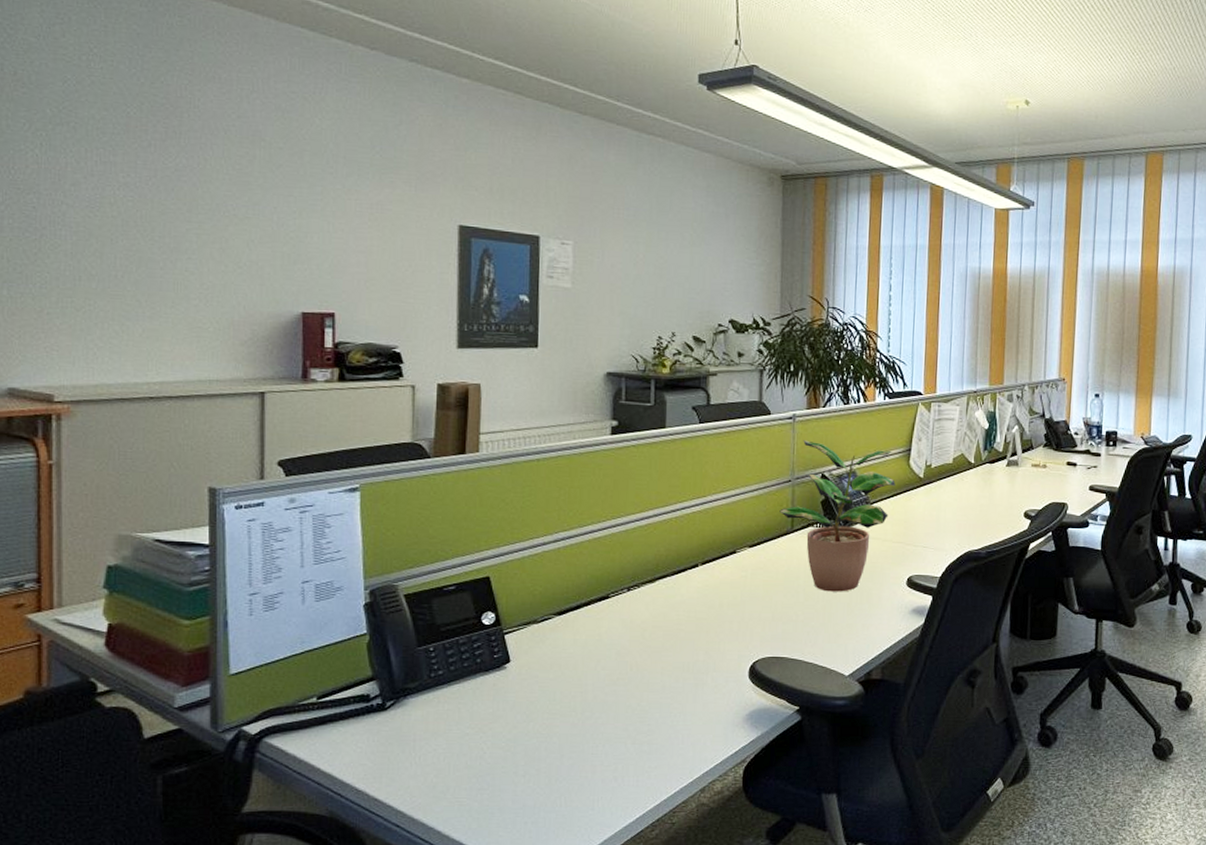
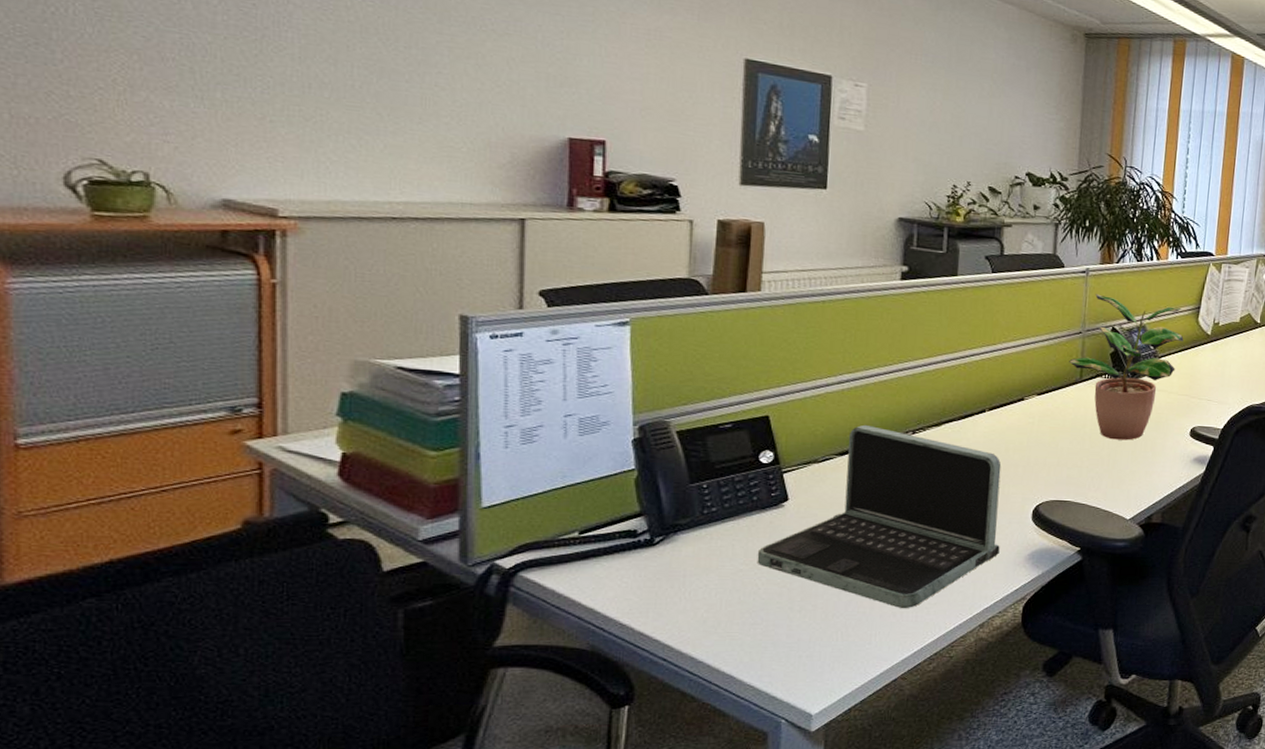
laptop: none [482,583,718,772] -> present [757,424,1002,608]

